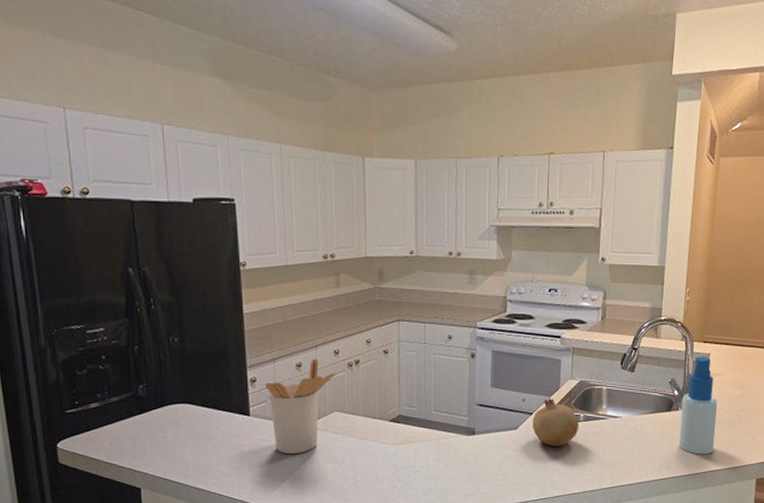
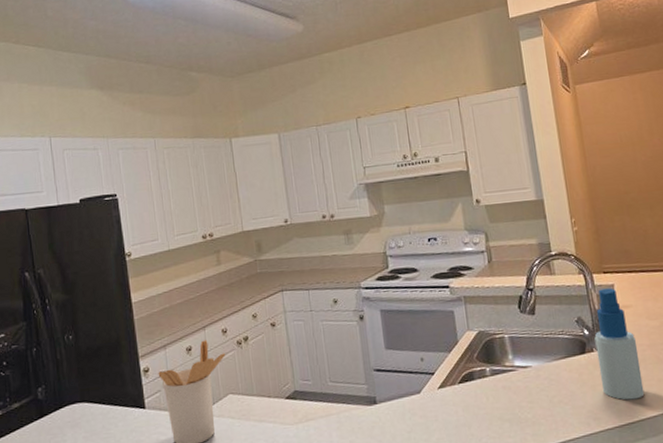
fruit: present [532,397,580,447] -> none [435,353,488,409]

